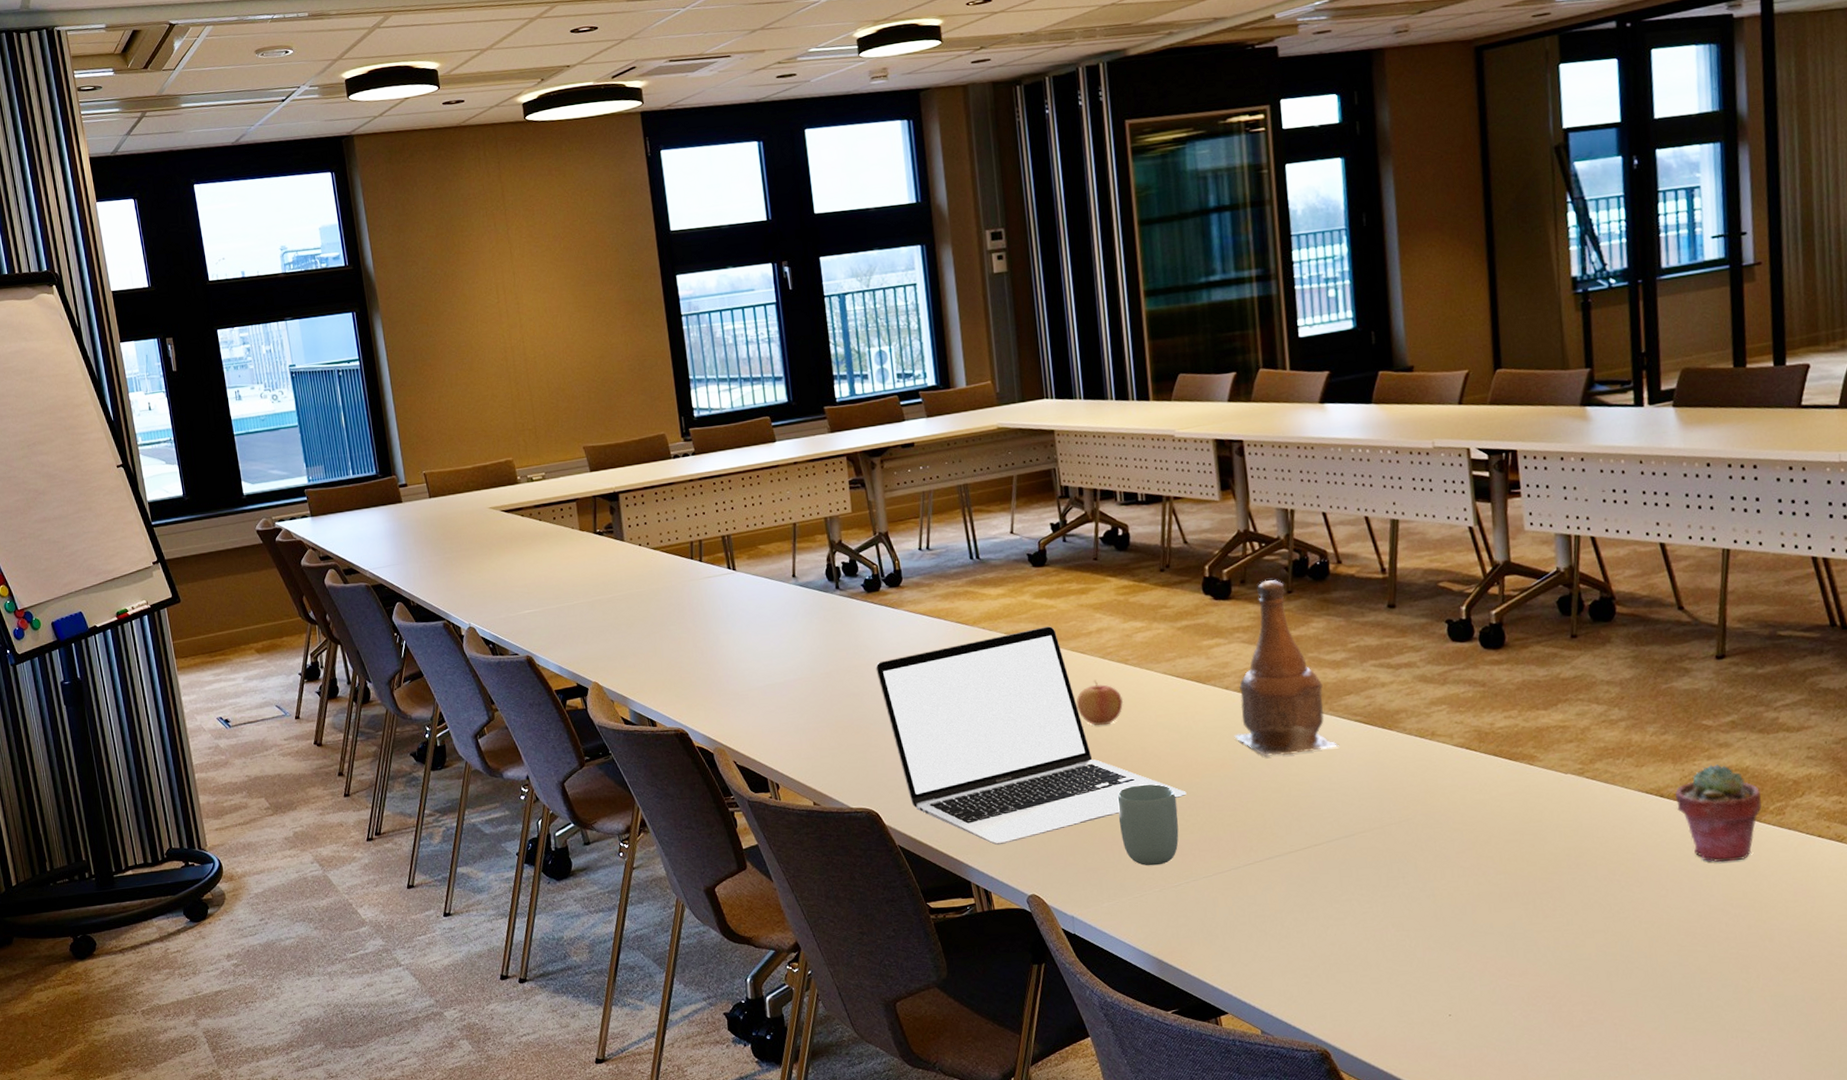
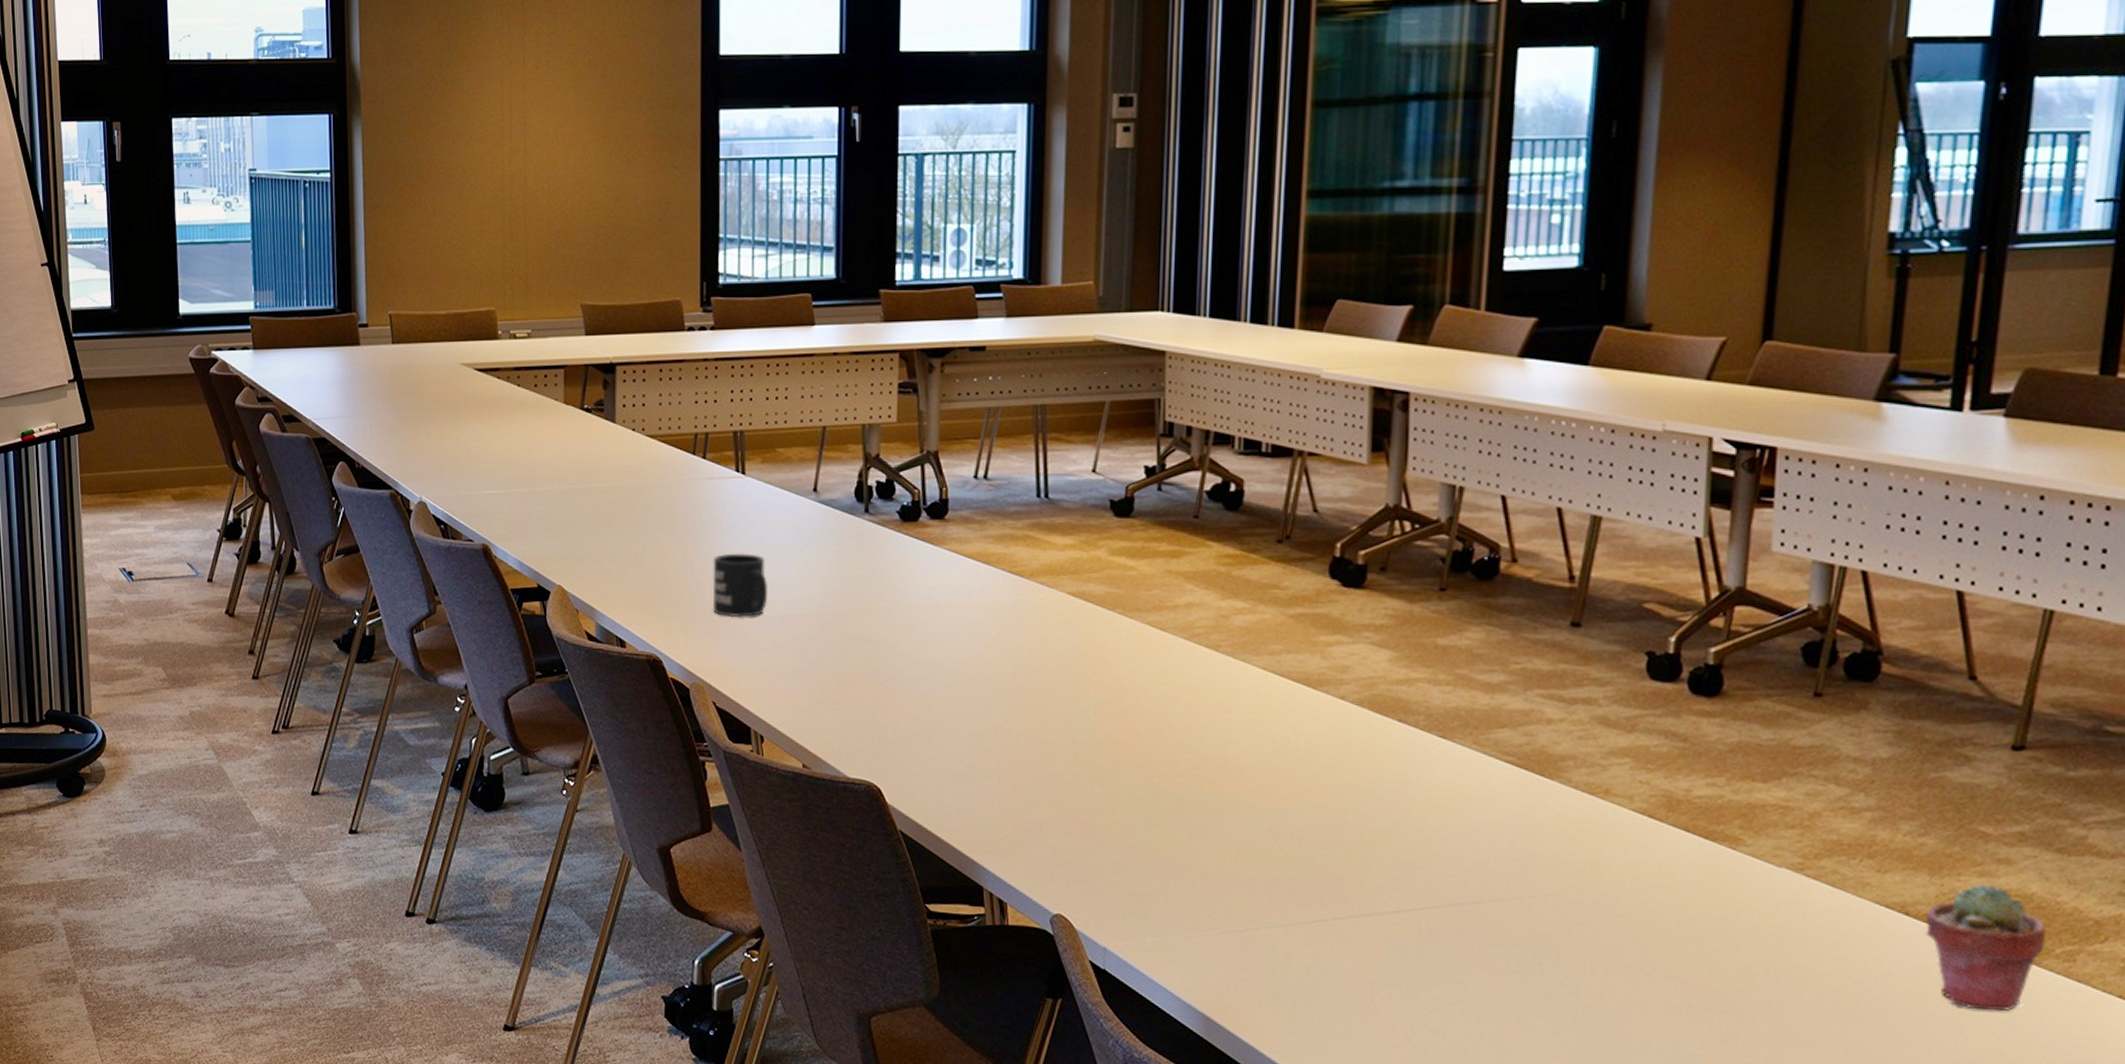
mug: none [719,635,768,690] -> present [713,553,768,618]
laptop: present [876,626,1187,845] -> none [901,591,1272,848]
apple: present [1076,679,1124,726] -> none [1146,664,1207,723]
cup: present [1117,783,1179,866] -> none [1180,800,1258,903]
bottle: present [1234,579,1339,757] -> none [1343,570,1479,792]

